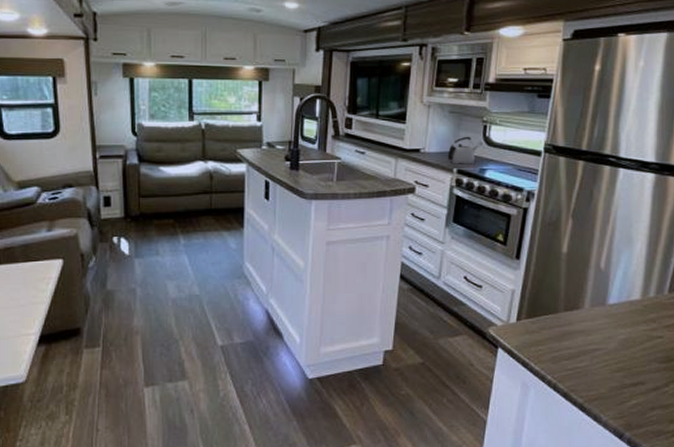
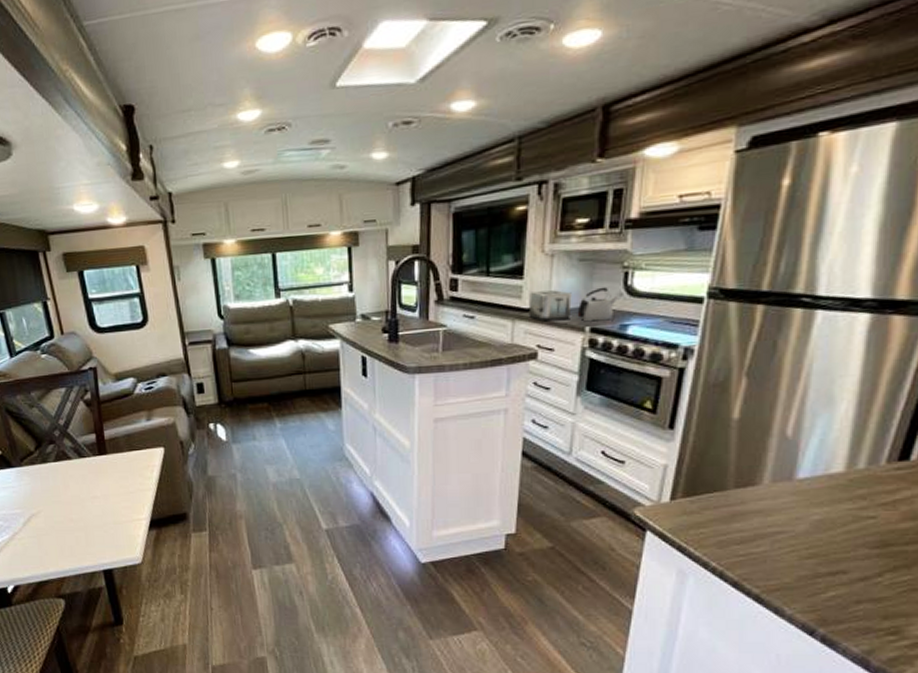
toaster: none [409,135,443,162] -> present [528,290,572,322]

